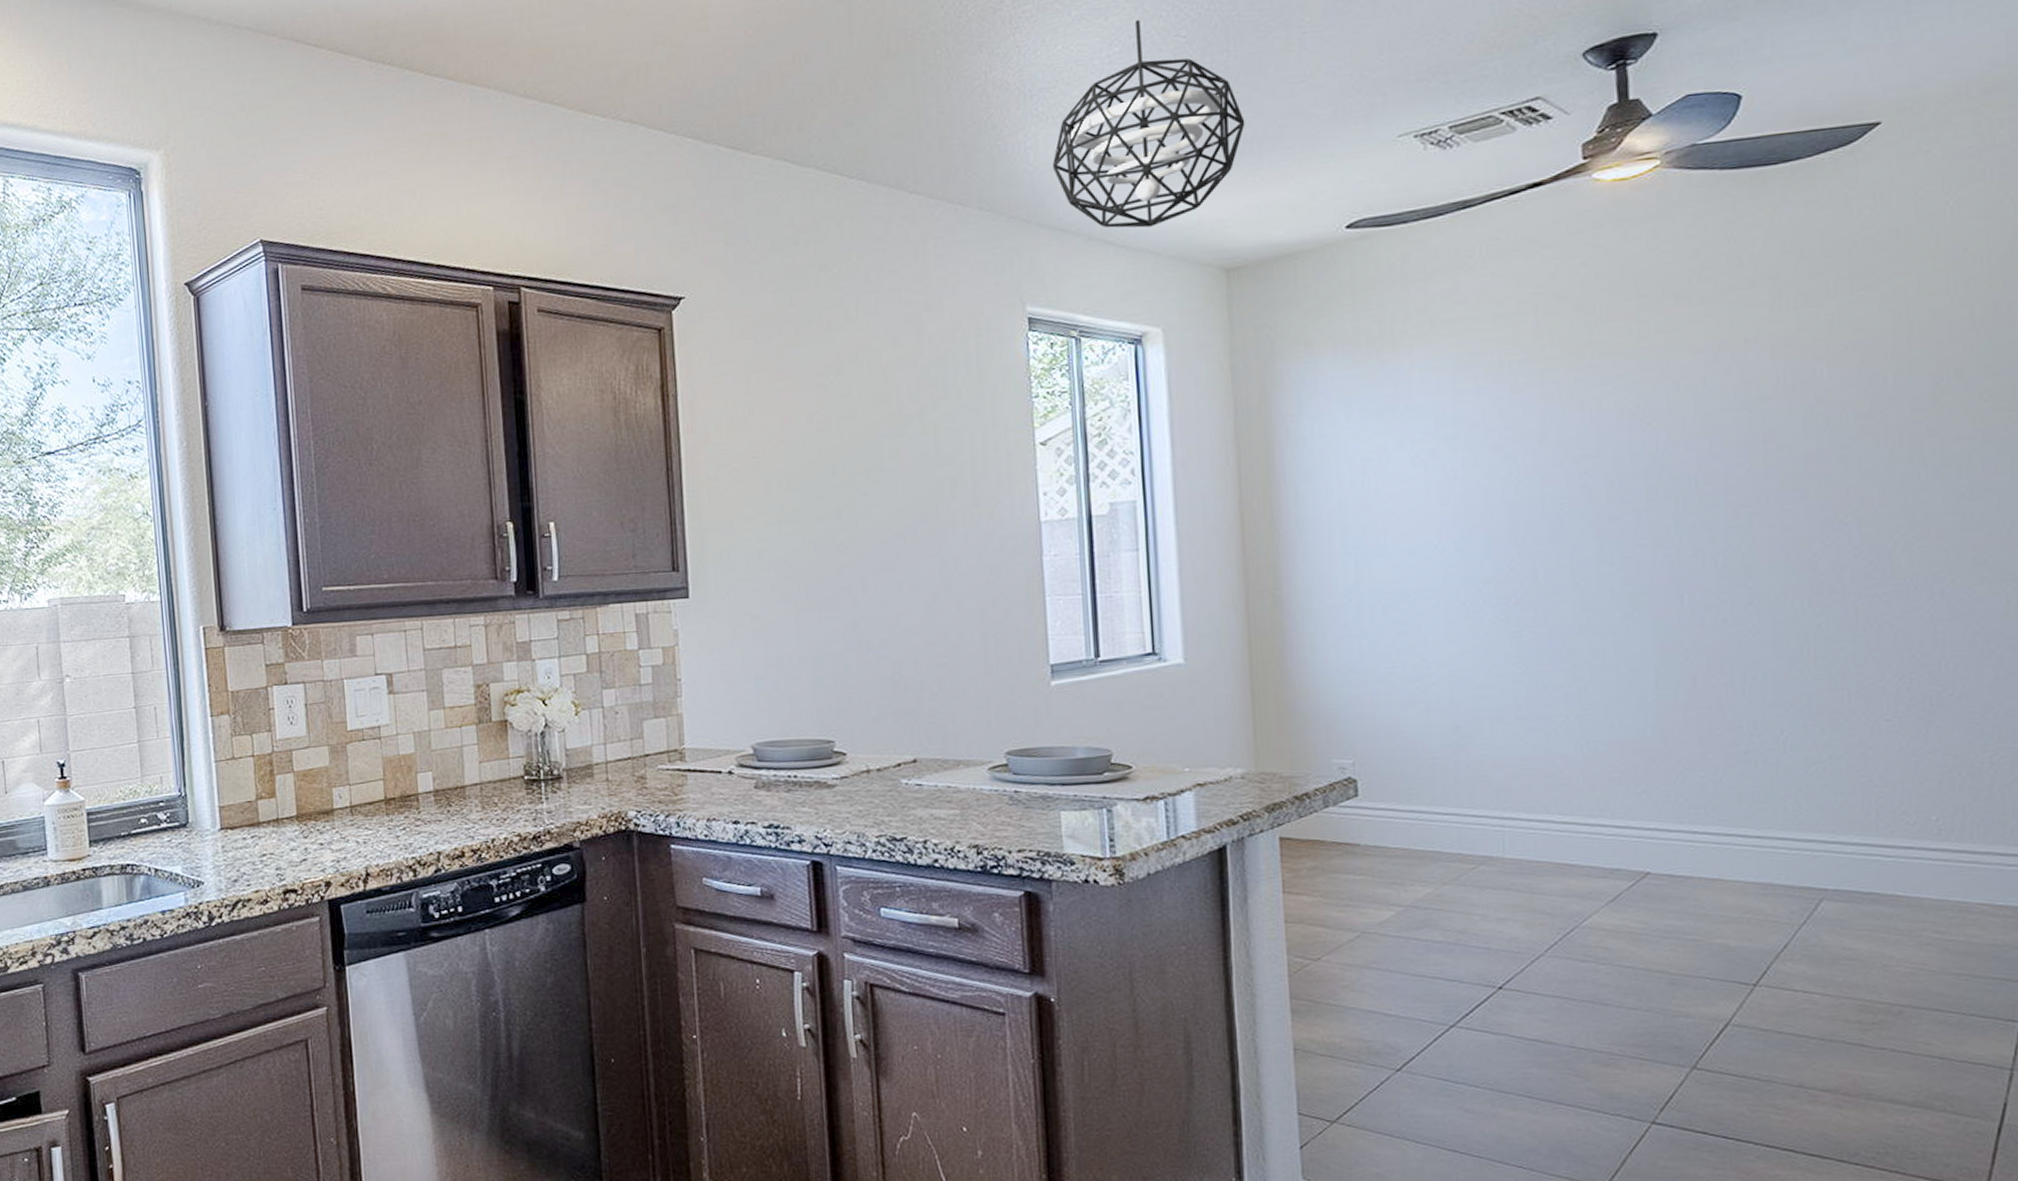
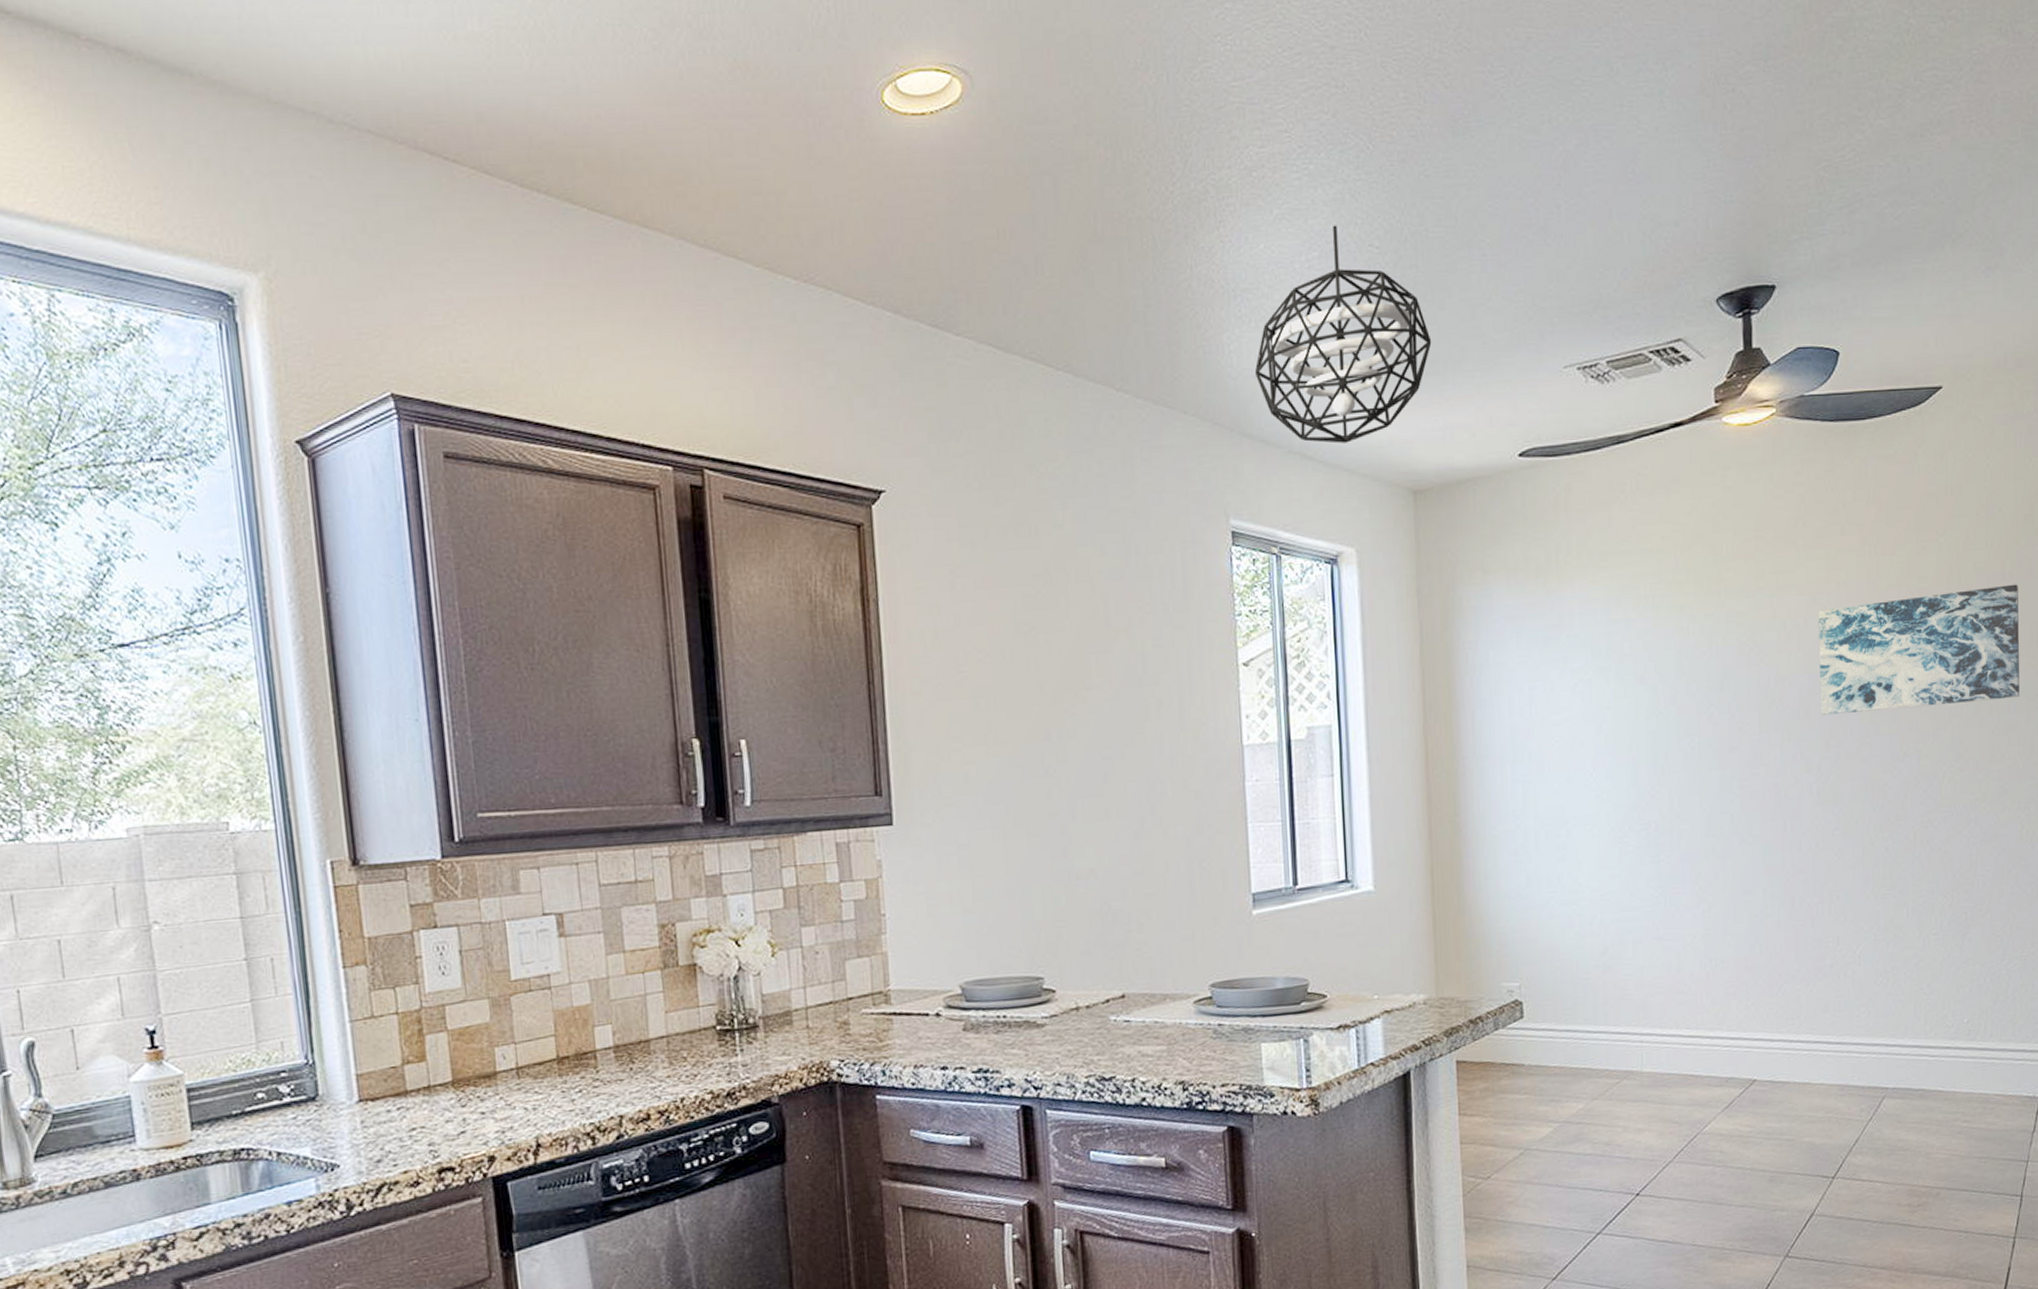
wall art: none [1720,331,1999,482] -> present [1818,584,2019,716]

